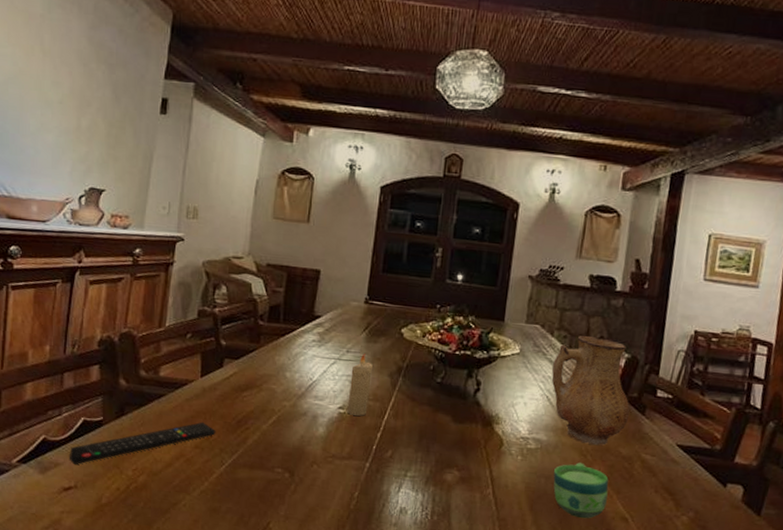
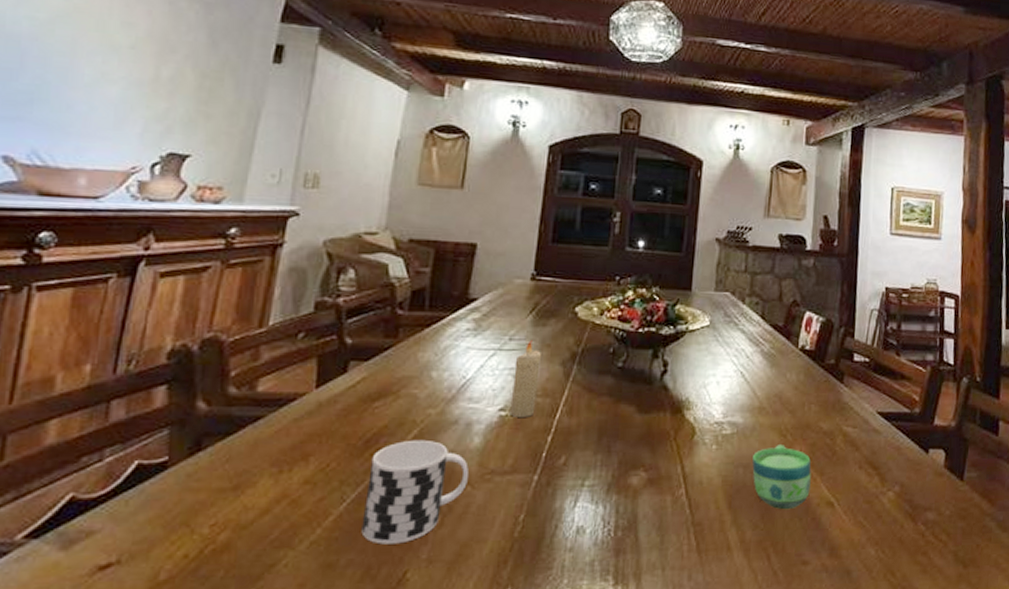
remote control: present [70,421,216,465] -> none [112,447,335,530]
cup: none [236,424,315,502] -> present [361,439,469,545]
ceramic pitcher: present [551,336,630,446] -> none [745,301,828,423]

